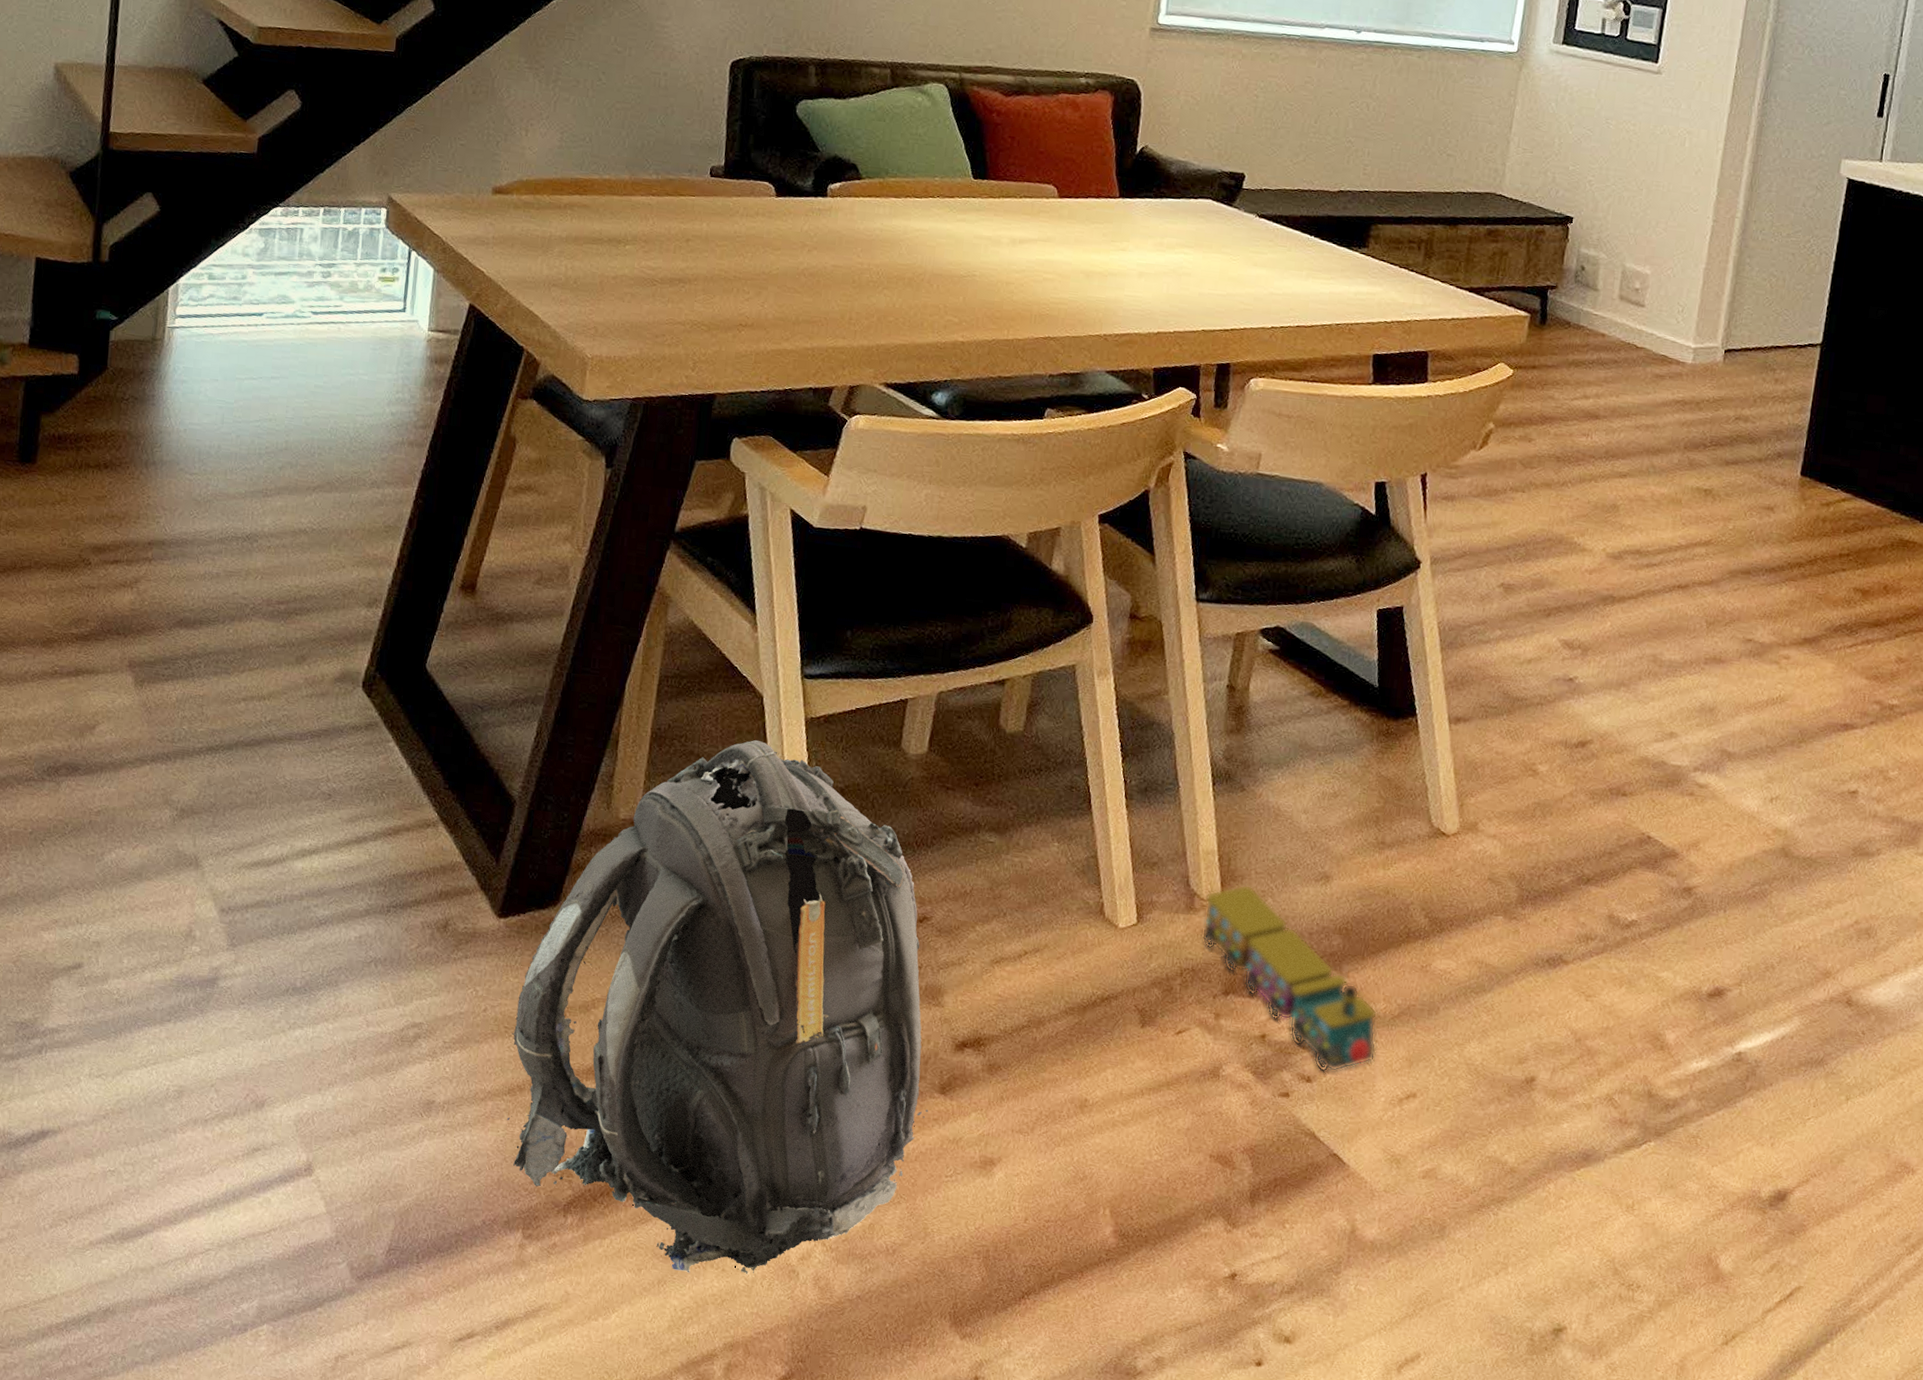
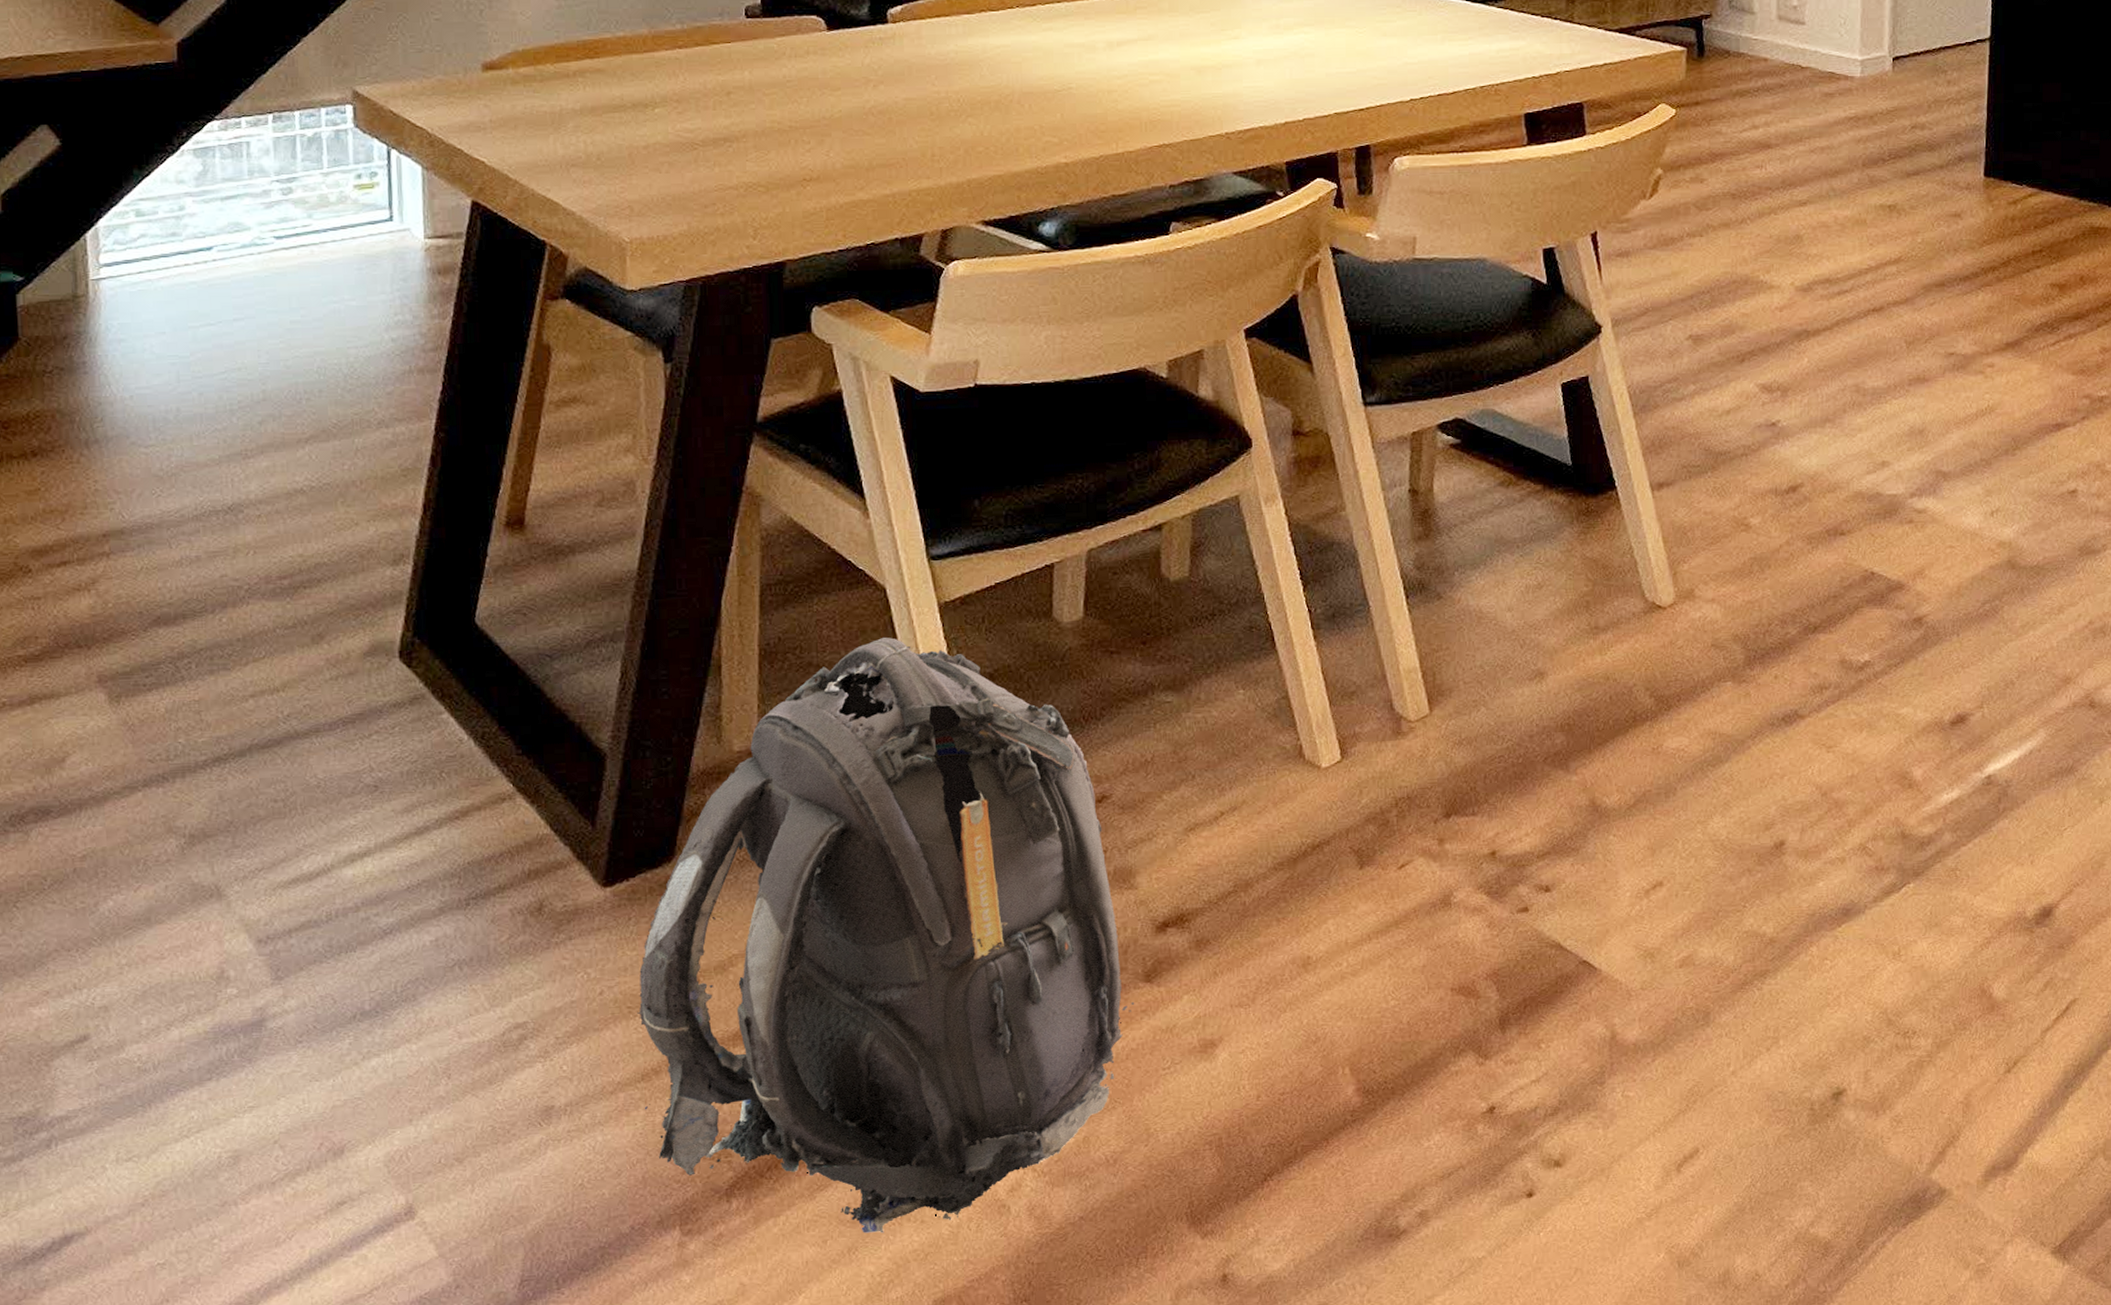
toy train: present [1201,884,1378,1073] -> none [1413,697,1615,879]

